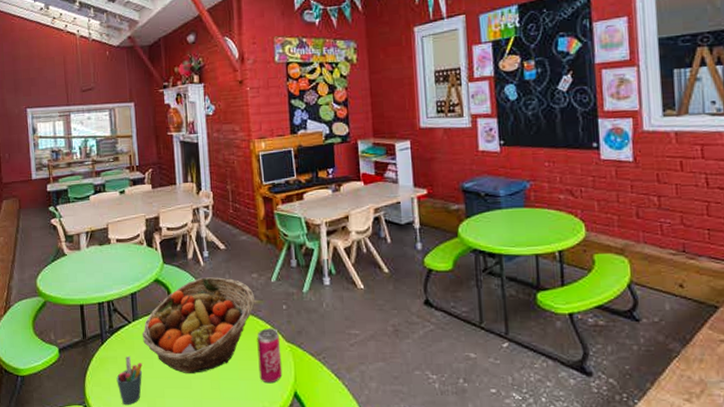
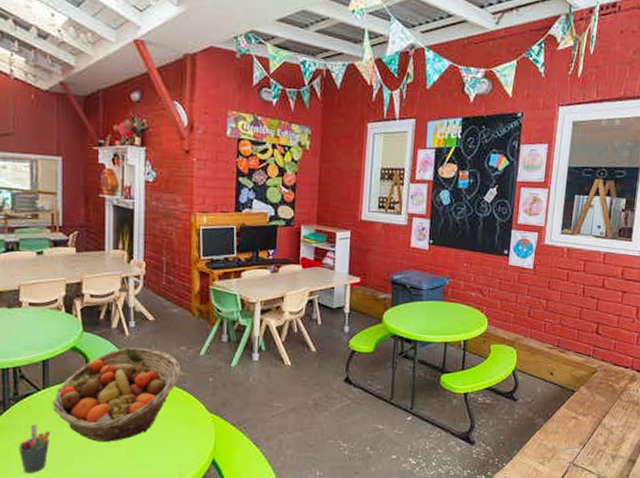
beverage can: present [257,328,283,384] -> none [178,399,203,452]

